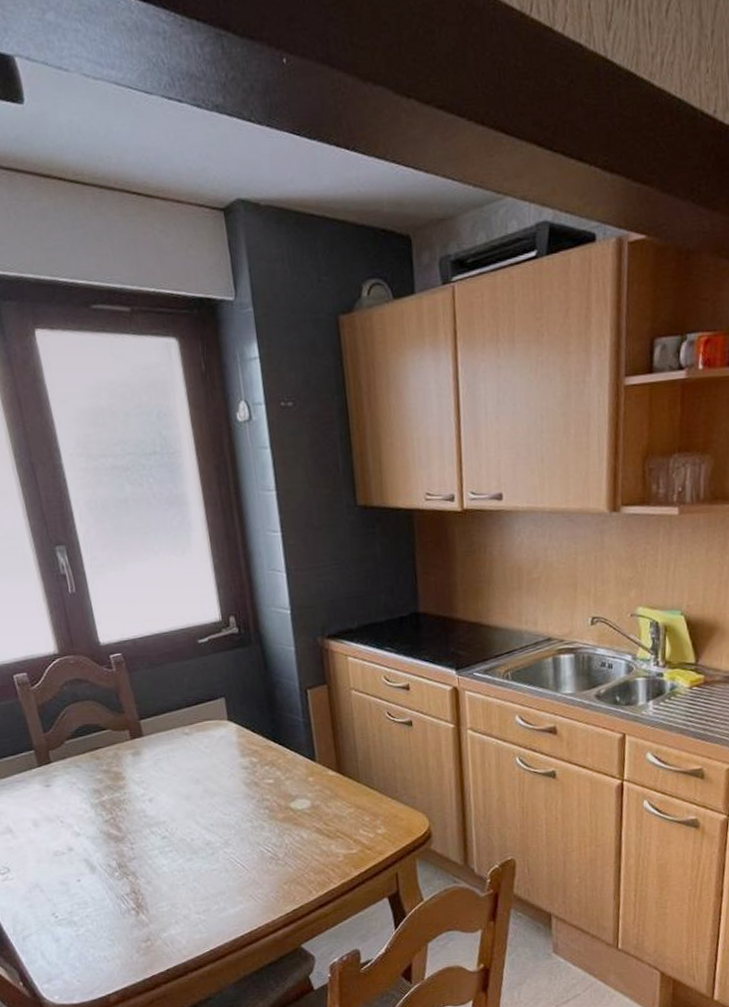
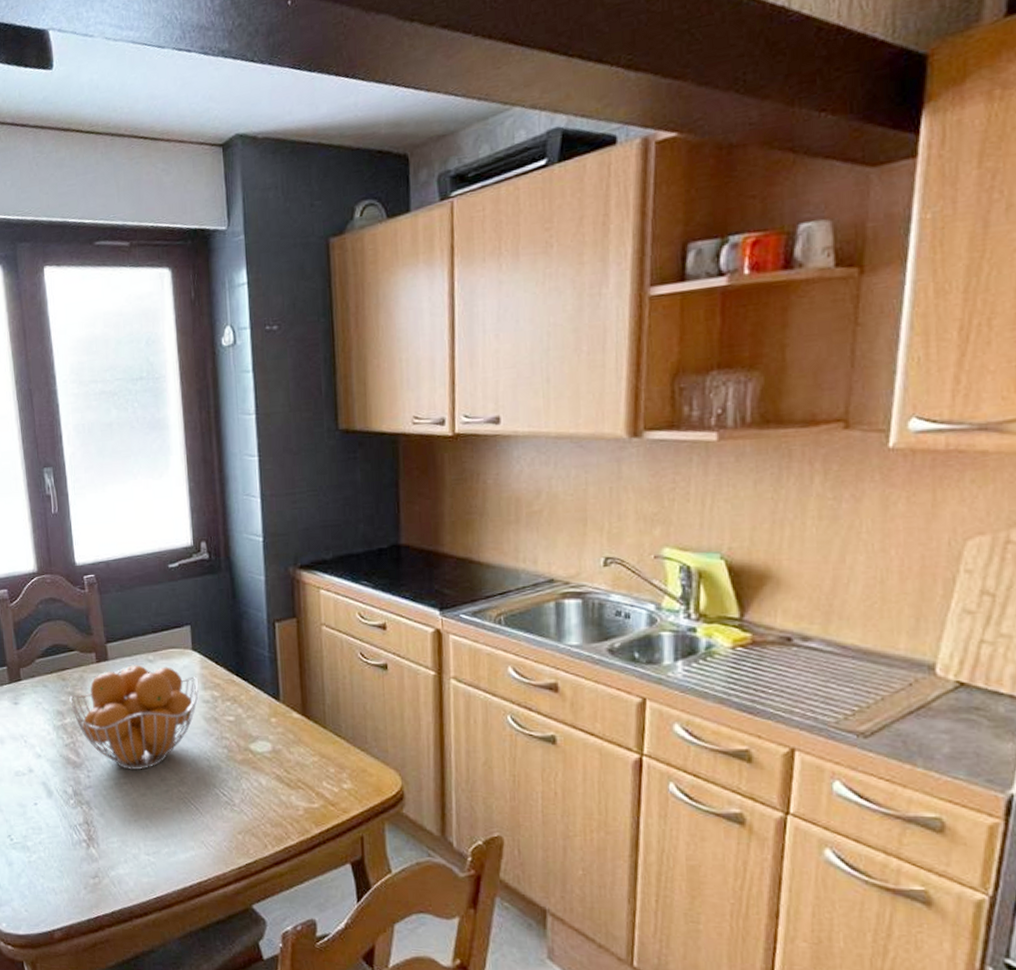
fruit basket: none [105,738,237,838] -> present [69,665,199,771]

